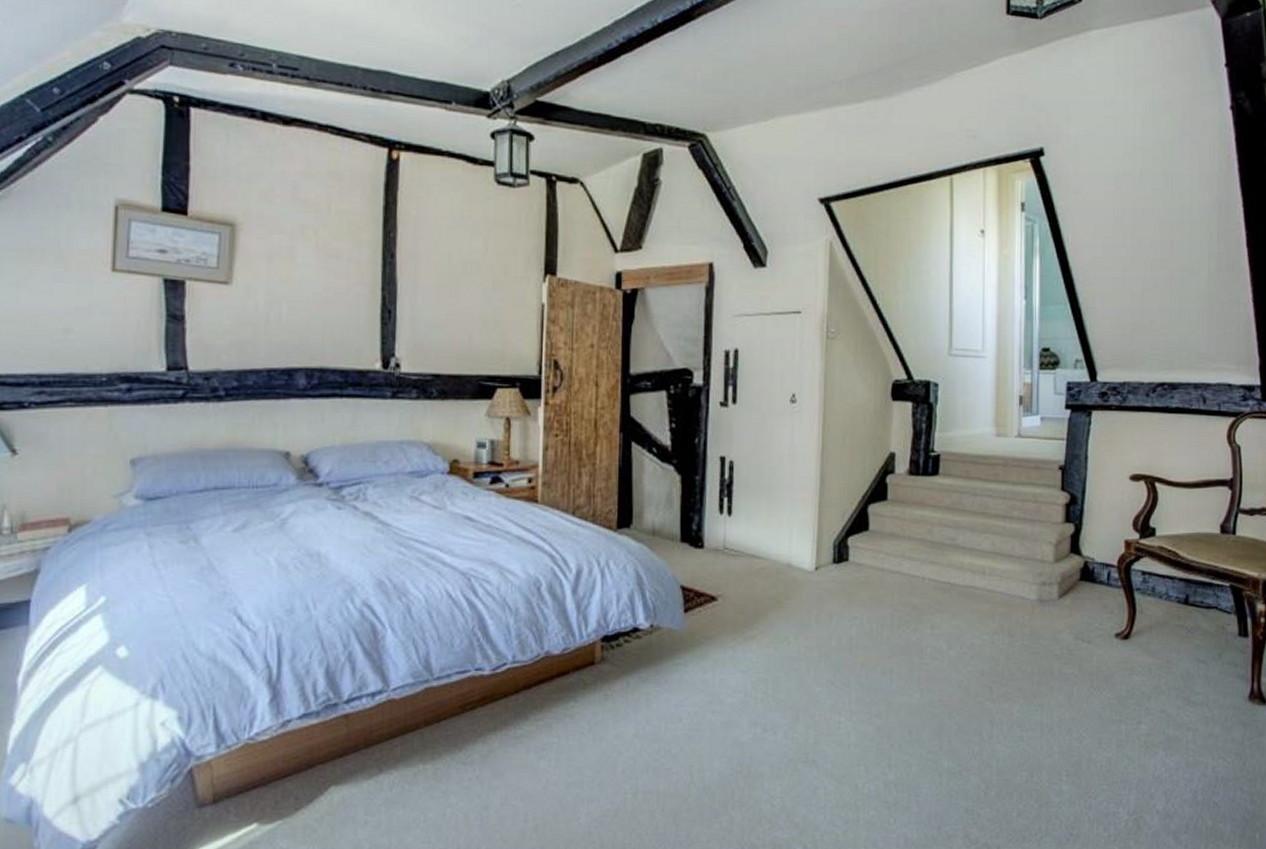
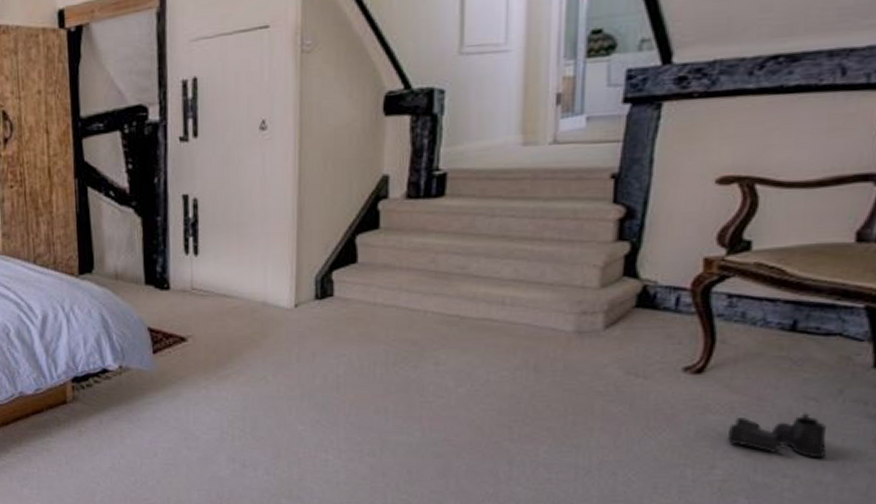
boots: none [1148,674,1214,713] -> present [726,413,827,459]

